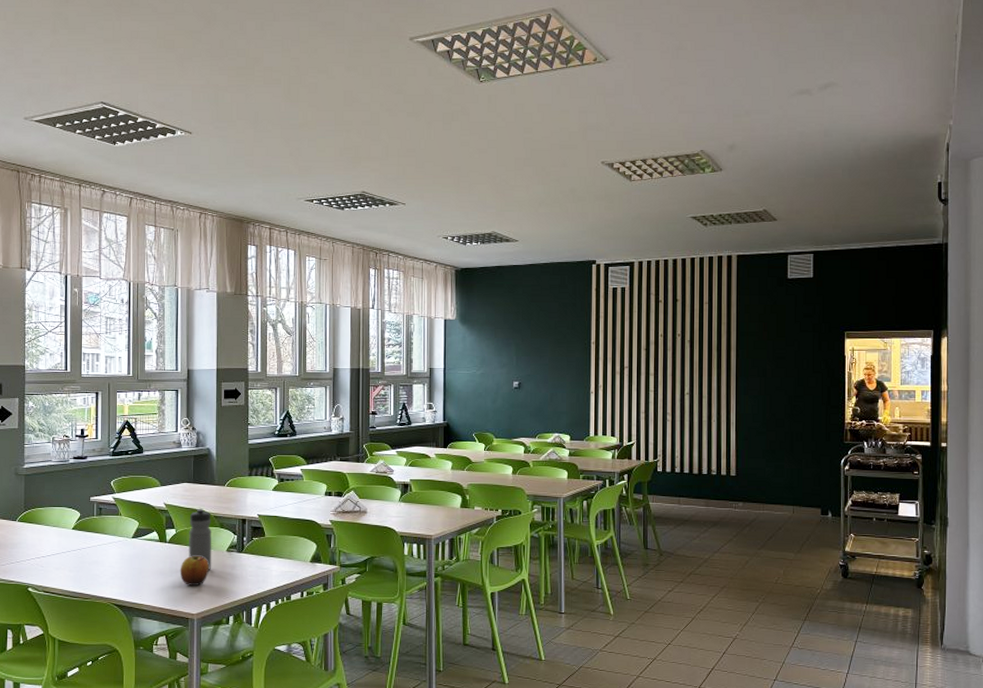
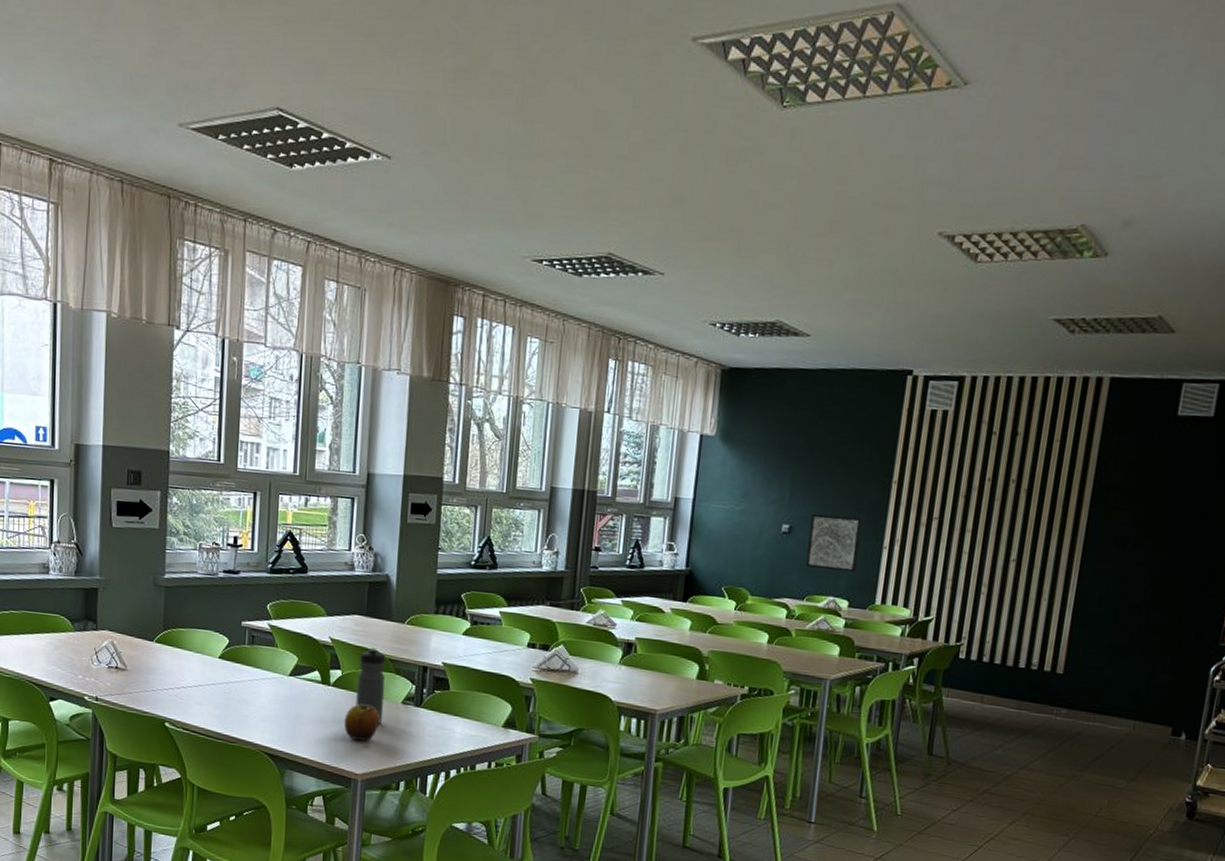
wall art: none [534,371,573,414] -> present [806,513,863,573]

